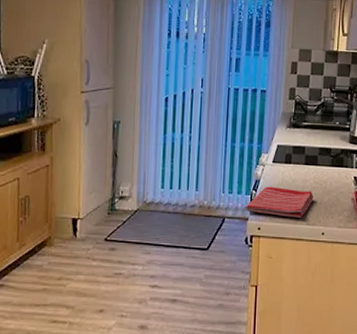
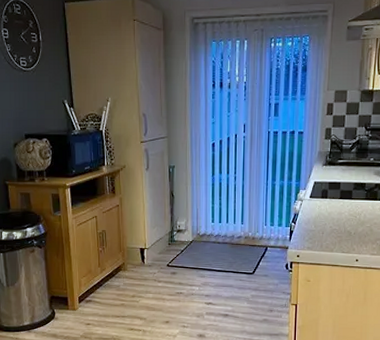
dish towel: present [245,186,314,218] -> none [285,219,349,246]

